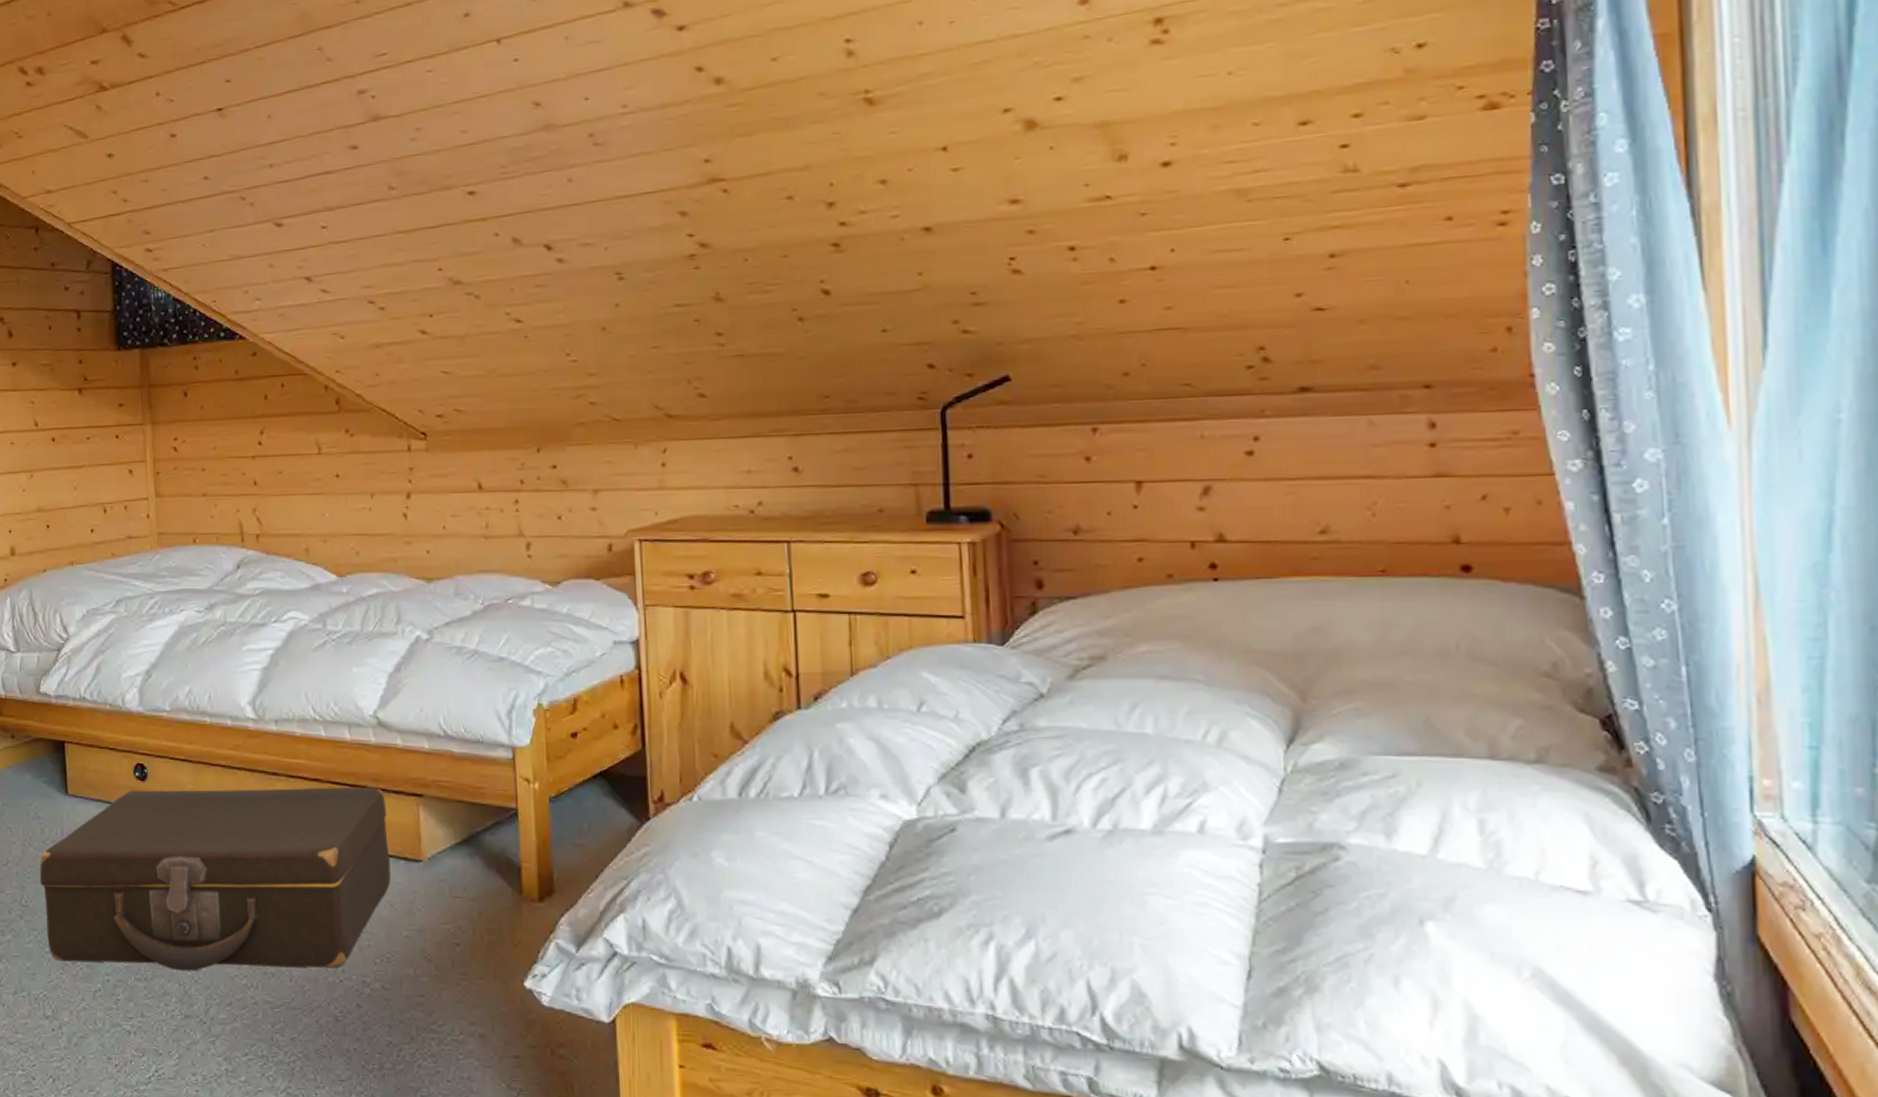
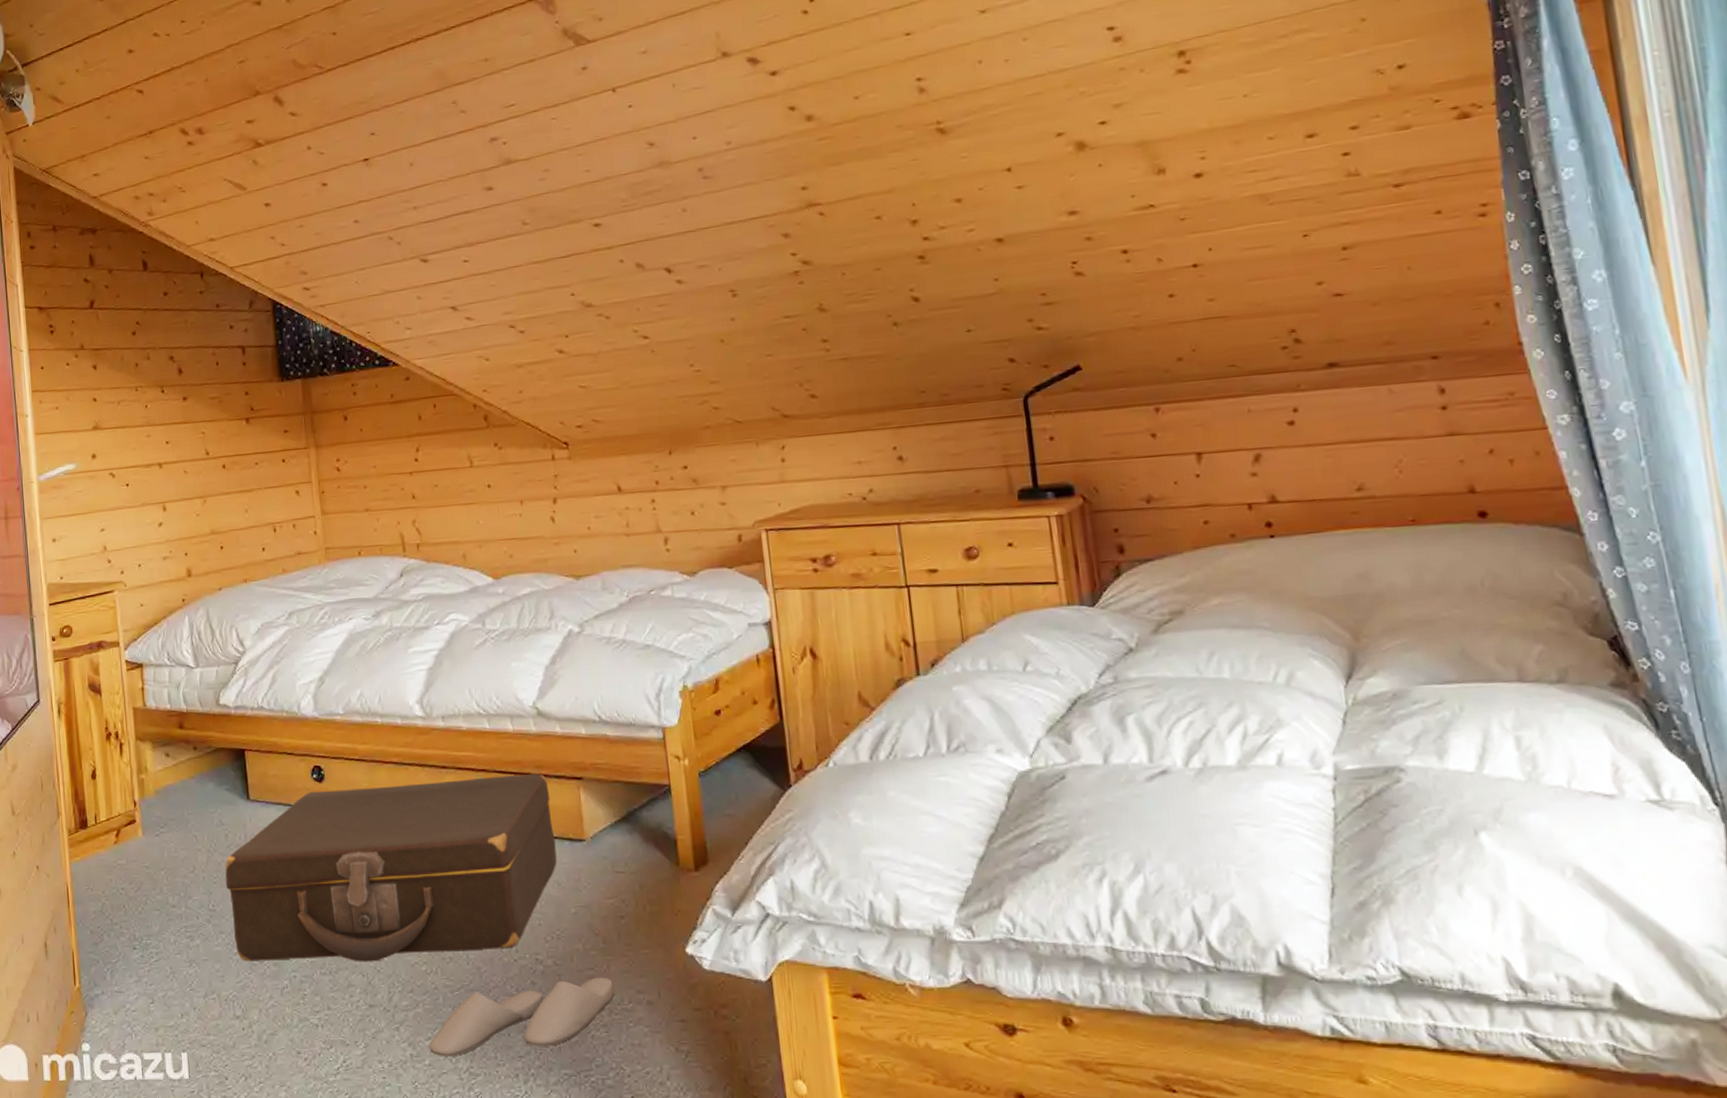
slippers: none [246,1004,444,1075] -> present [429,977,614,1057]

